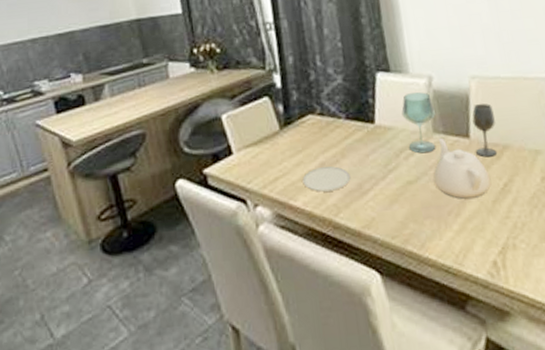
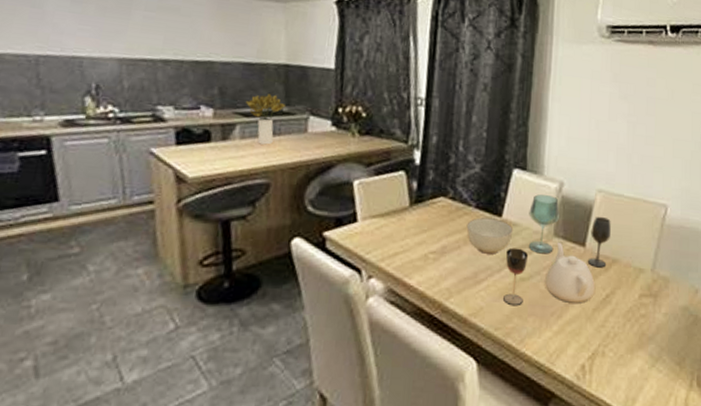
flower bouquet: none [109,49,144,98] -> present [246,94,285,145]
plate: present [302,166,351,192] -> none [421,249,469,275]
bowl: none [340,126,390,164] -> present [466,217,514,254]
wineglass: none [387,151,416,212] -> present [503,247,529,306]

